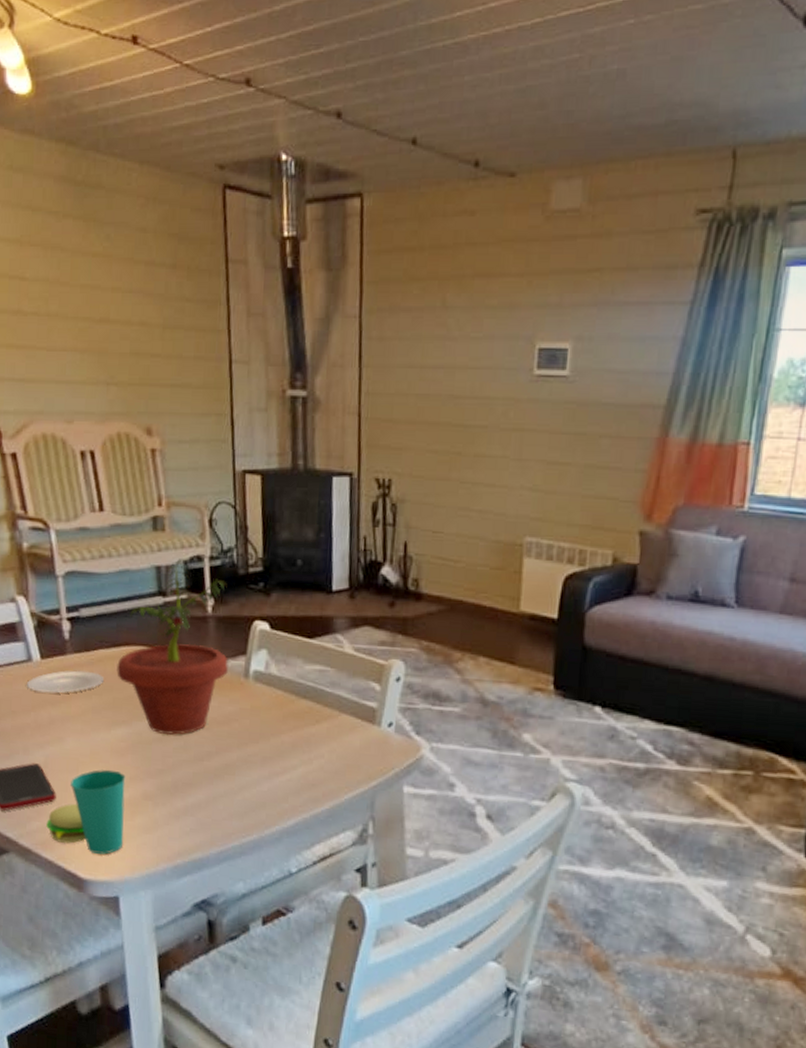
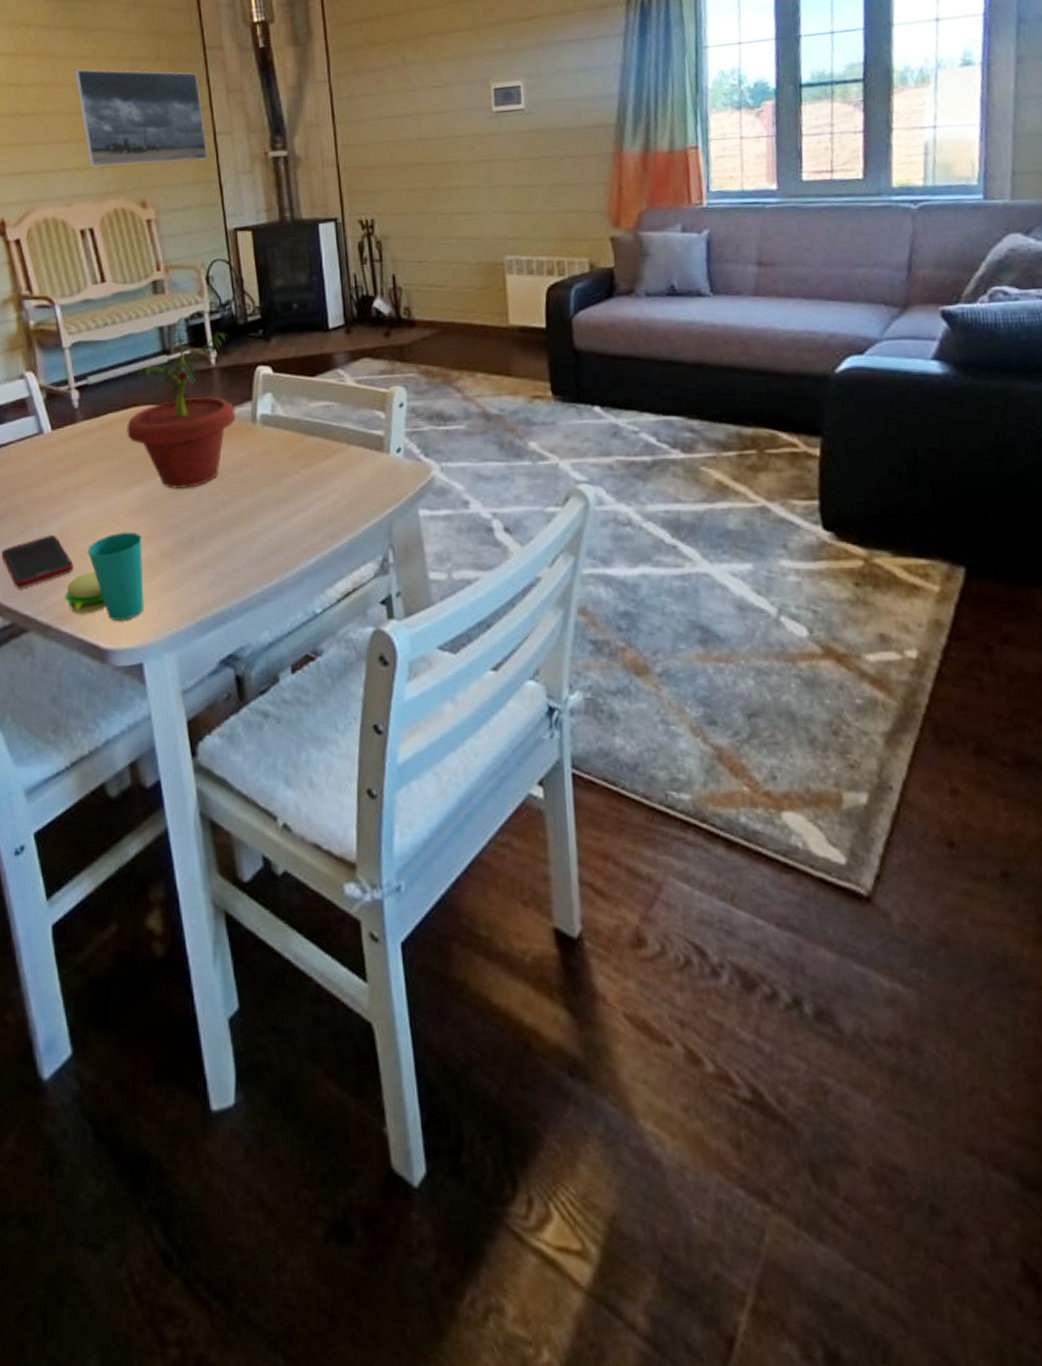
plate: present [26,670,104,694] -> none [38,436,114,463]
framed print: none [83,268,222,390] -> present [75,69,209,167]

